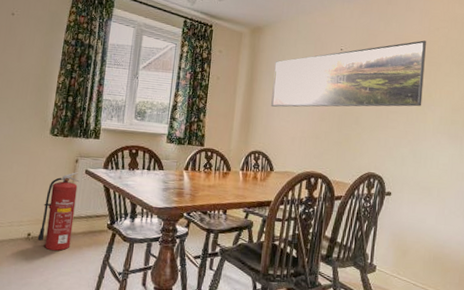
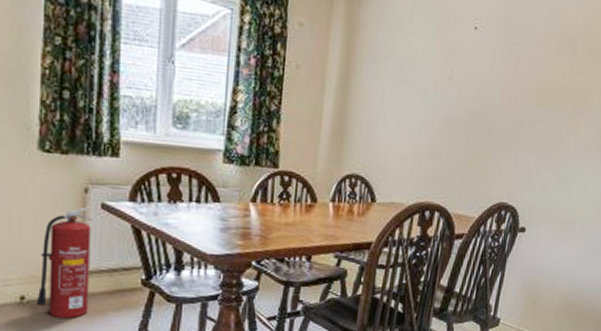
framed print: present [271,40,426,107] -> none [374,18,590,114]

